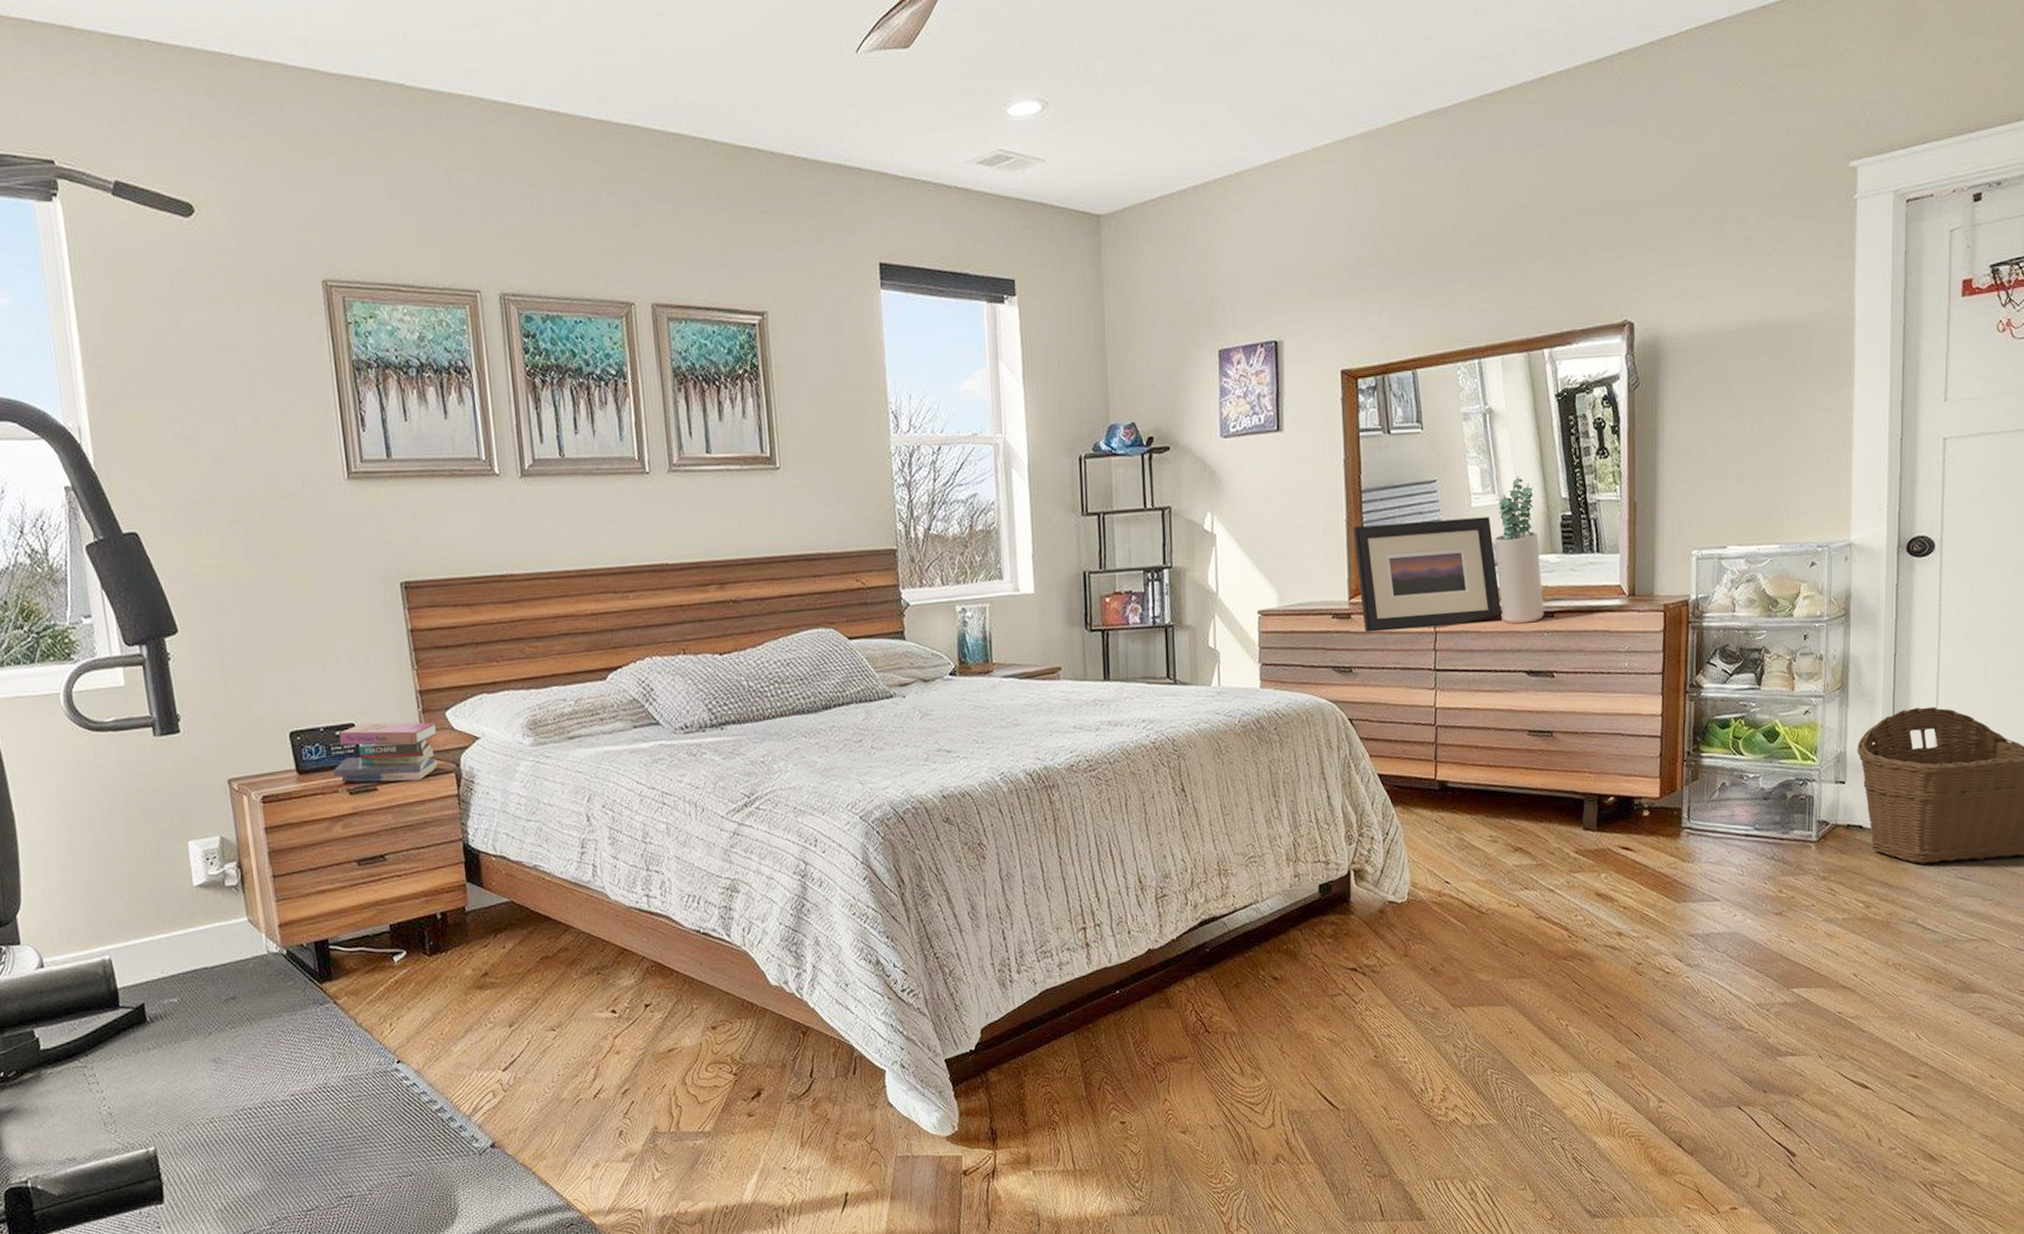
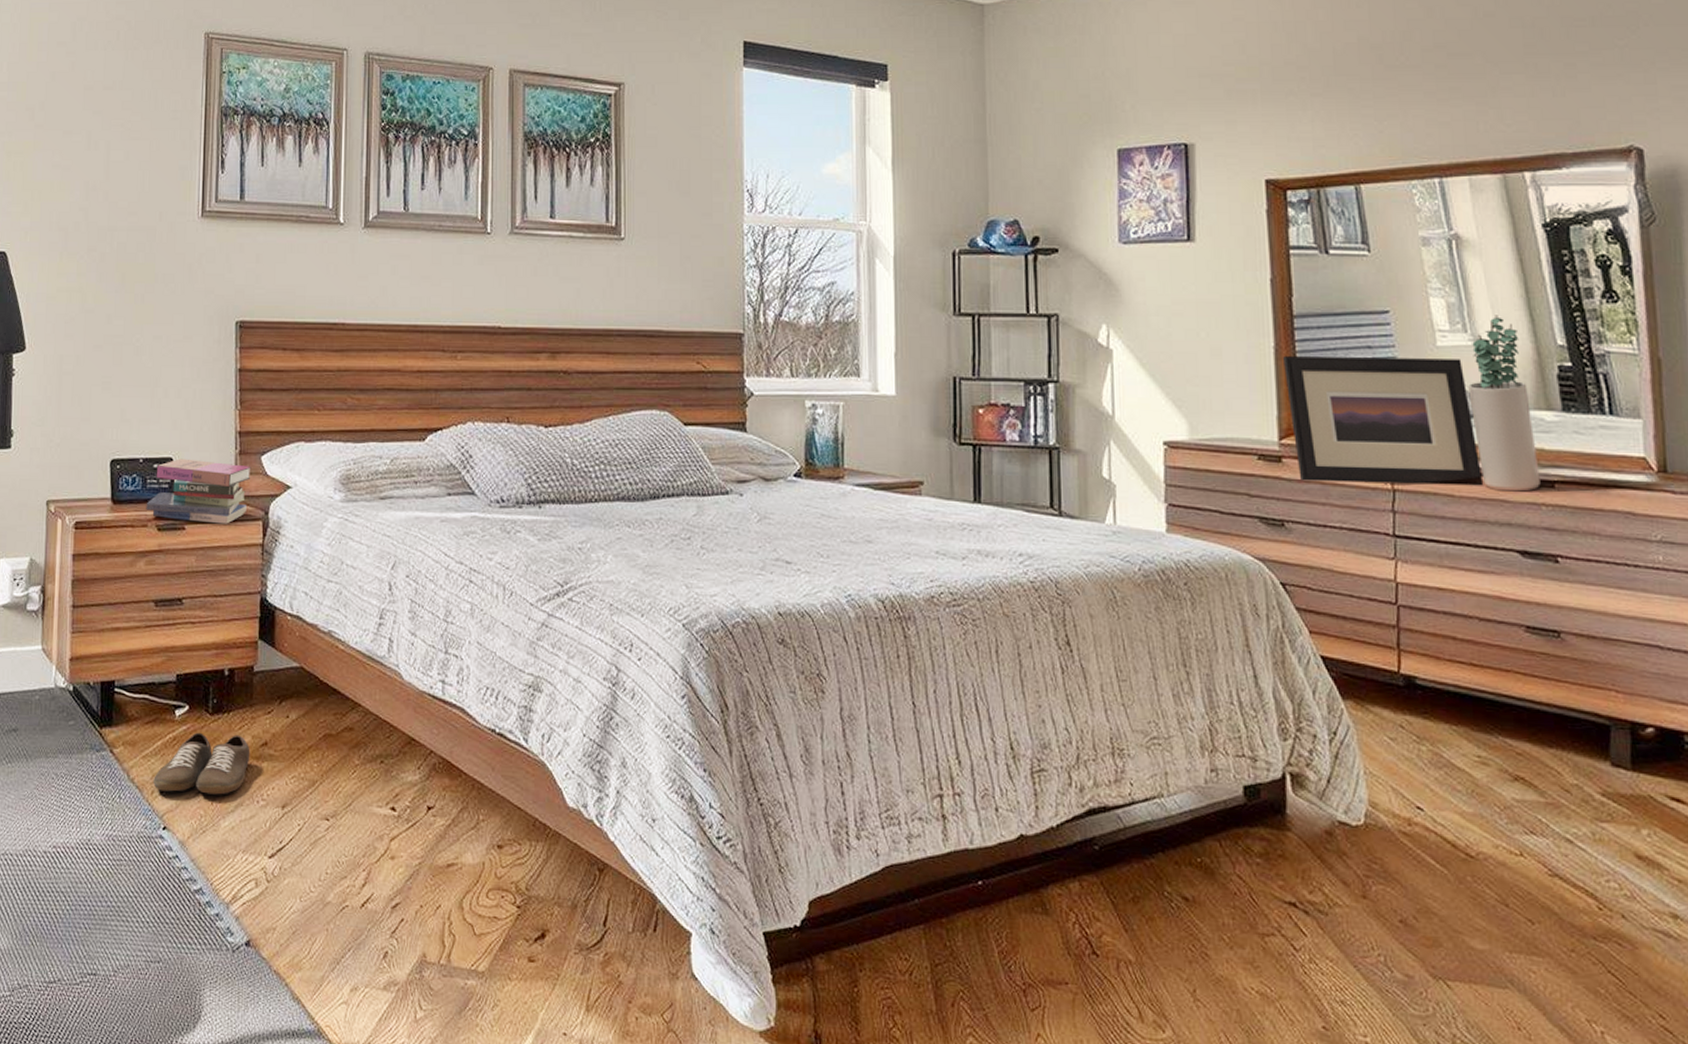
shoe: none [381,969,473,1030] -> present [153,732,251,795]

